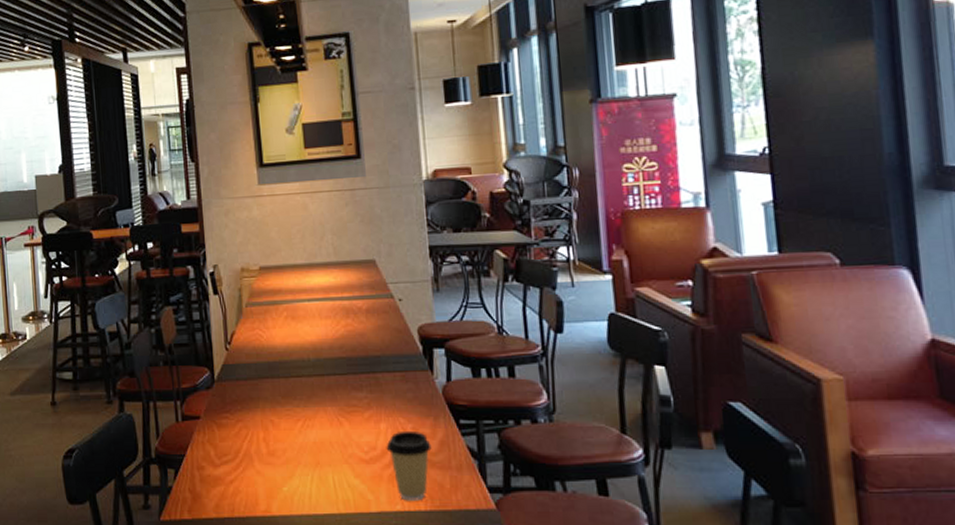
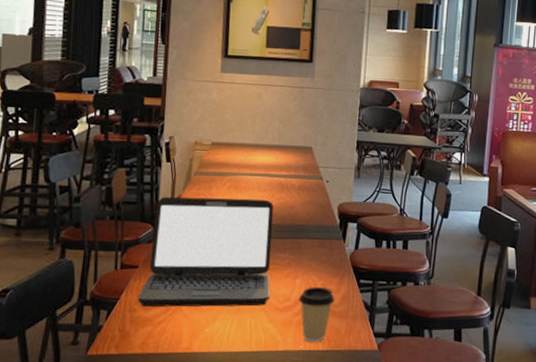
laptop: none [204,328,351,463] -> present [138,196,273,307]

